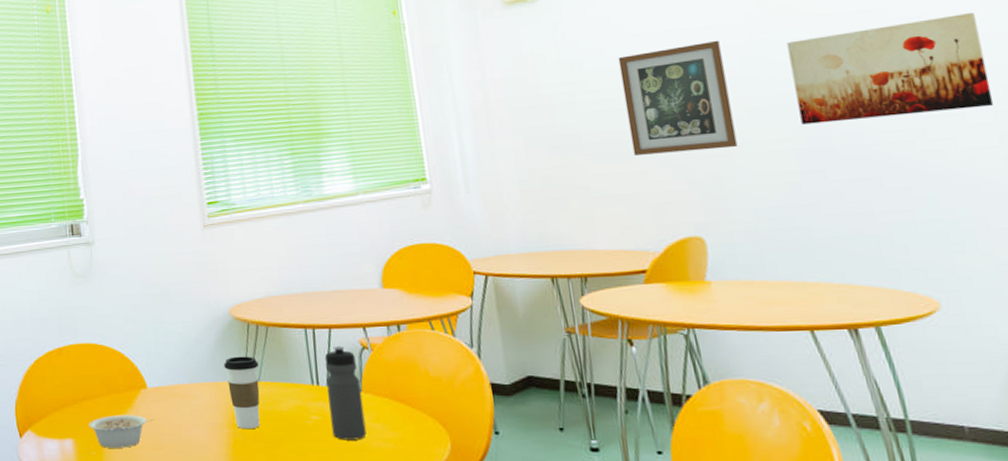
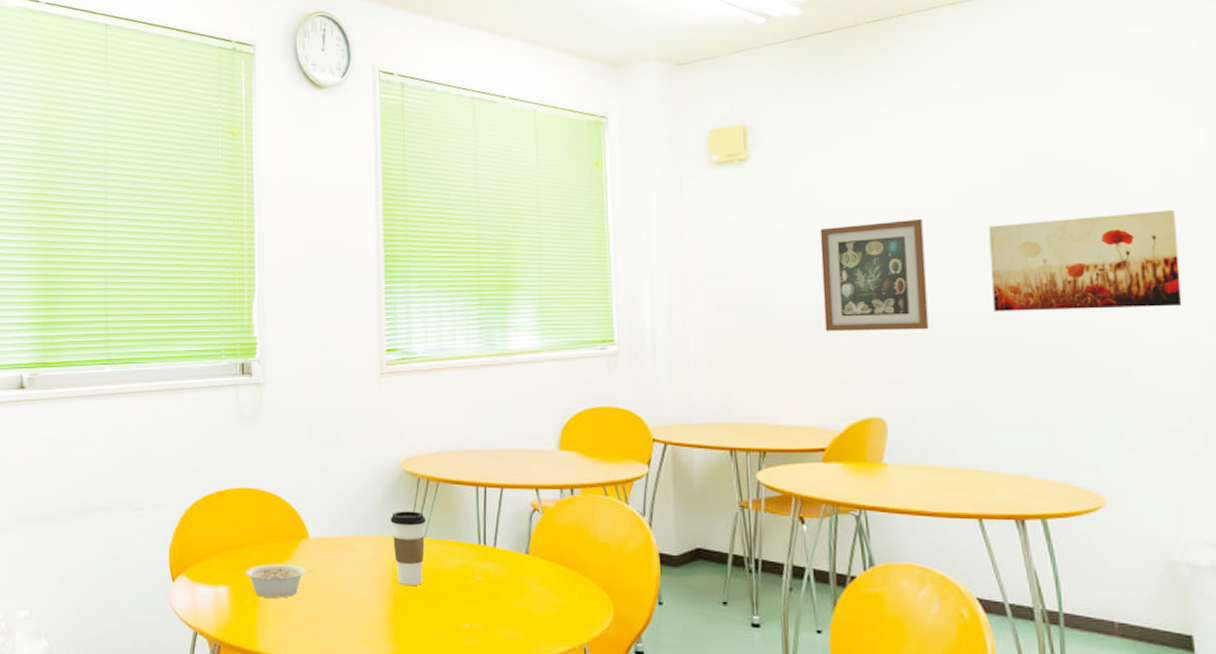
water bottle: present [324,345,367,440] -> none [493,506,530,603]

